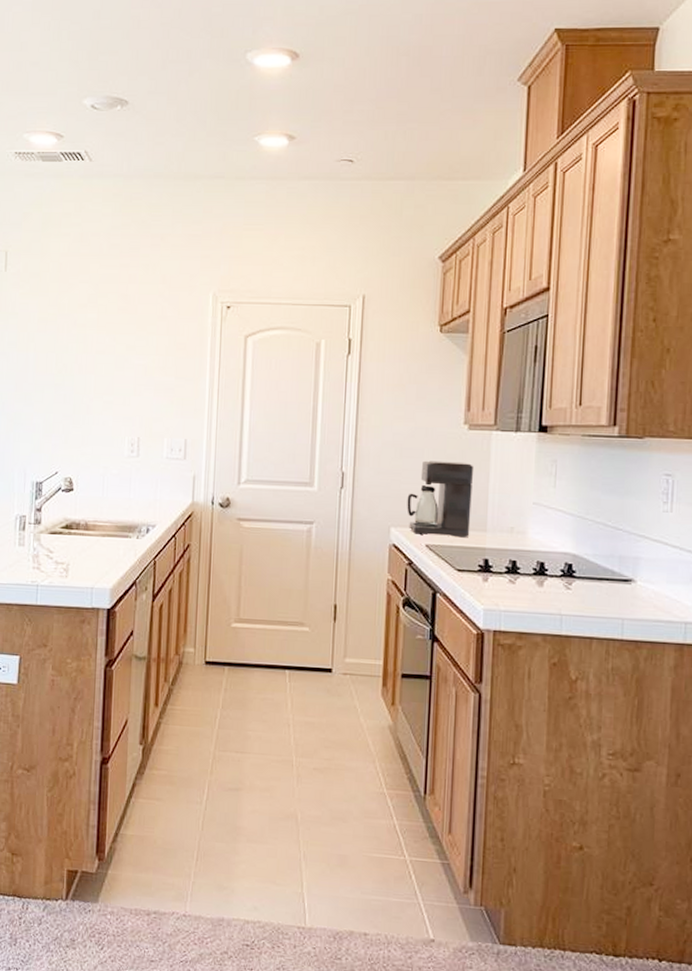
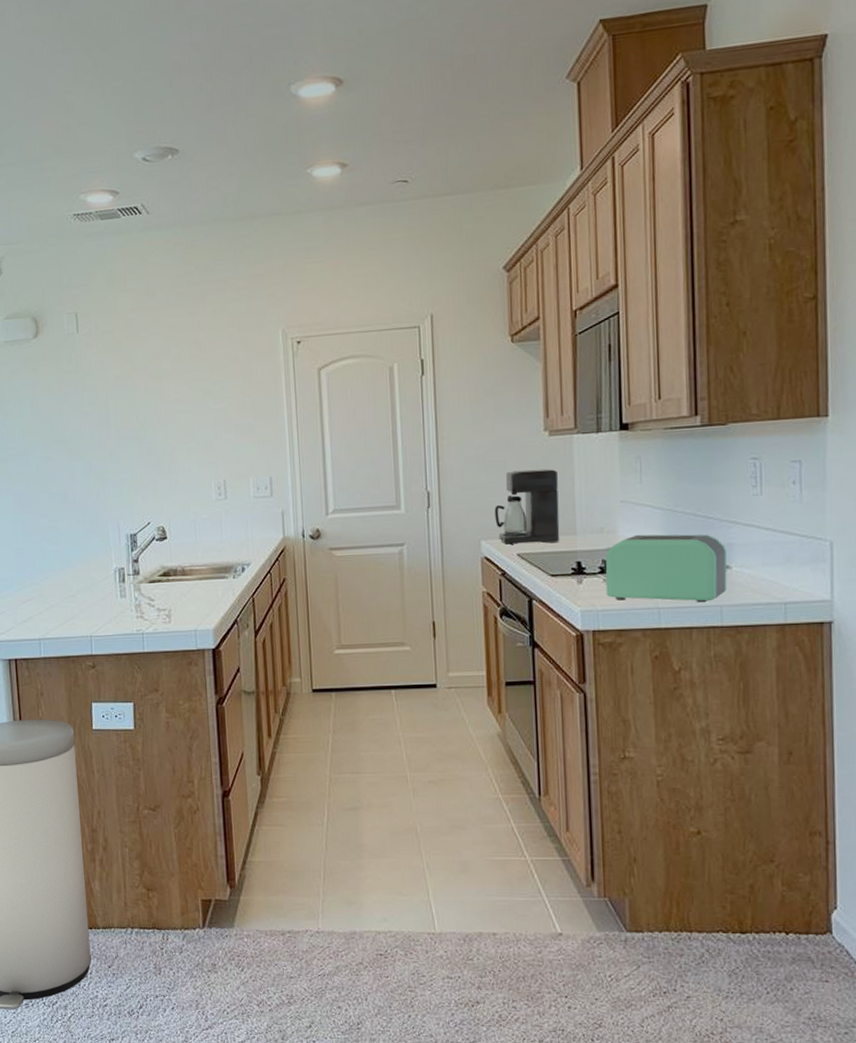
toaster: none [510,538,634,614] -> present [603,534,728,603]

